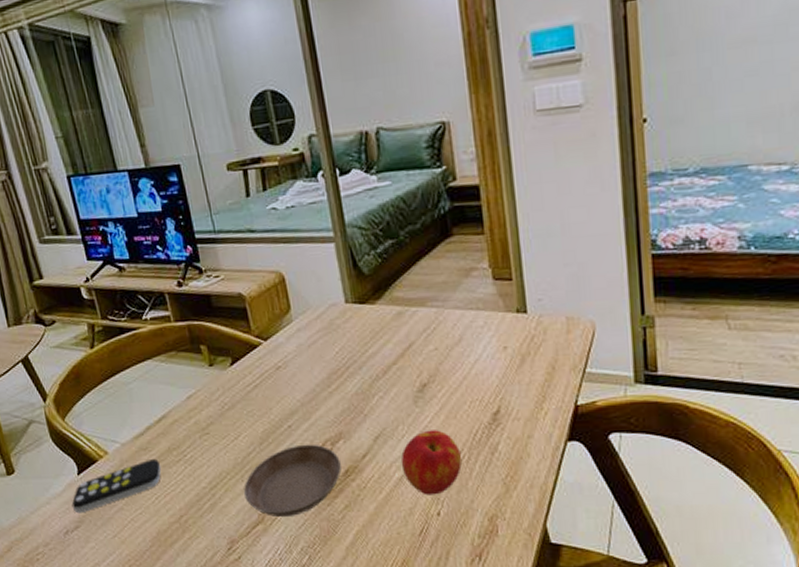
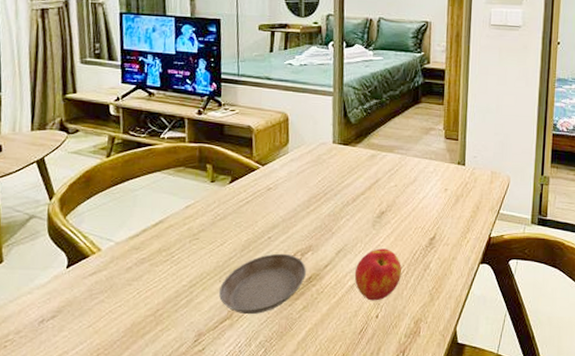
remote control: present [71,458,161,514] -> none [53,257,149,304]

